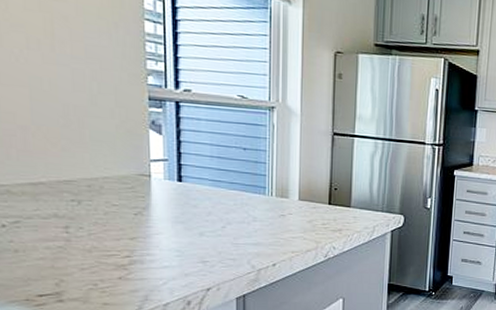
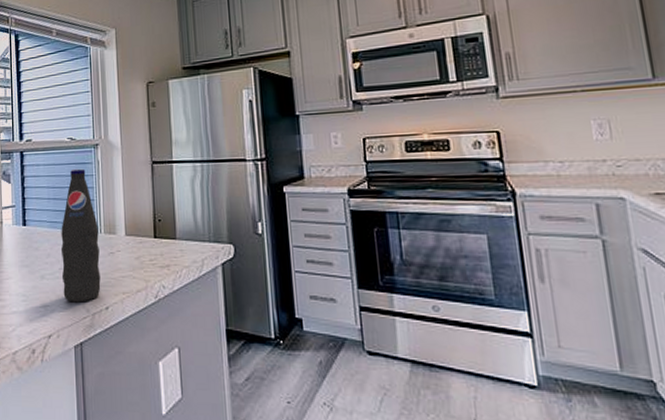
bottle: none [224,129,269,259] -> present [60,168,101,302]

